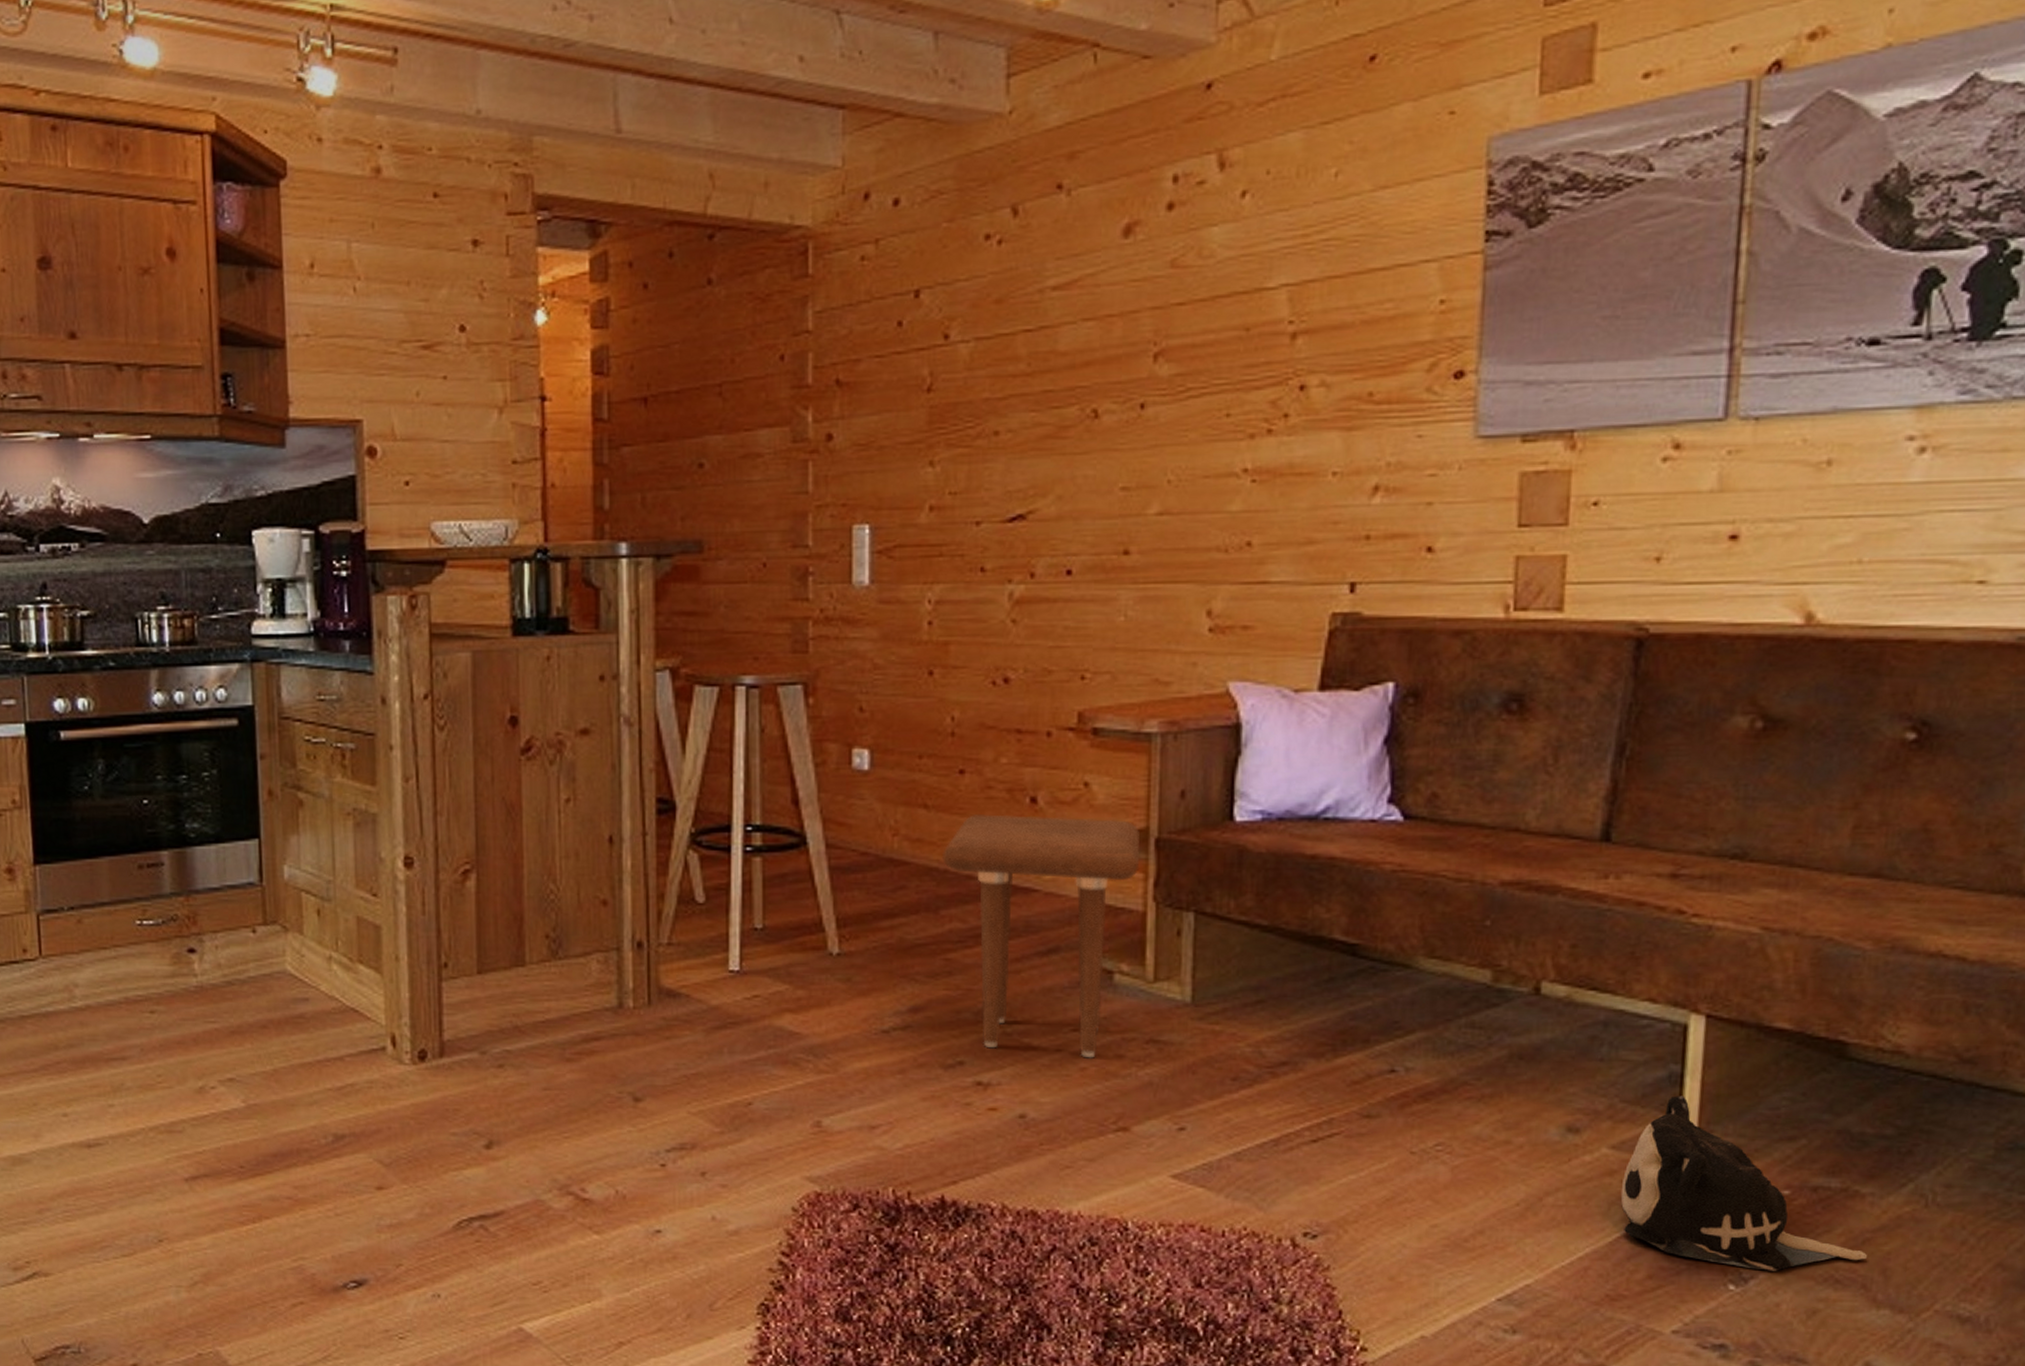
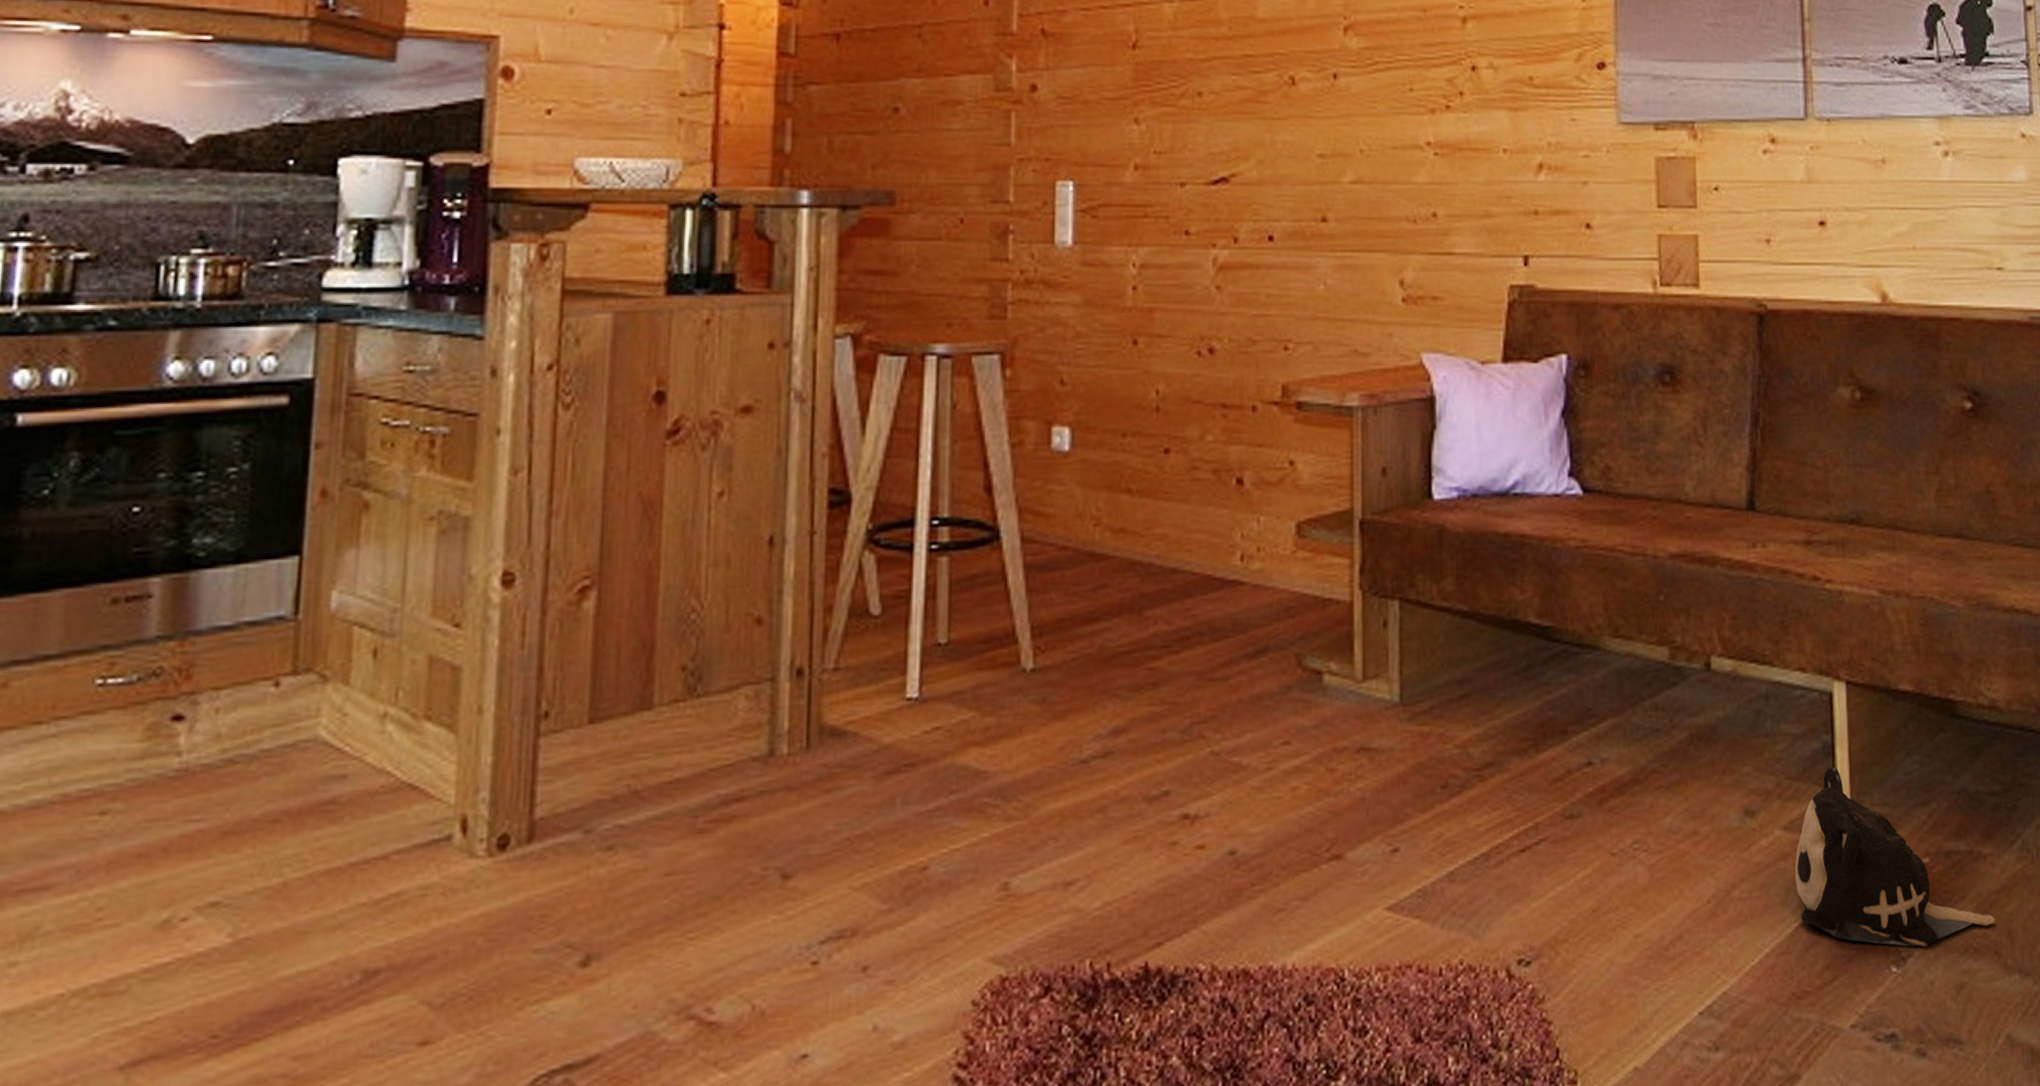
side table: present [942,814,1140,1058] -> none [1147,498,1346,776]

